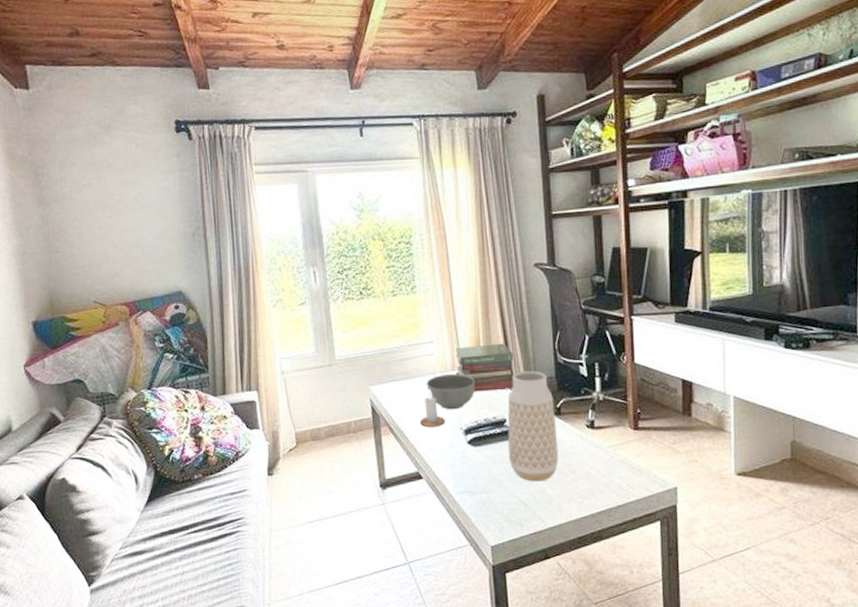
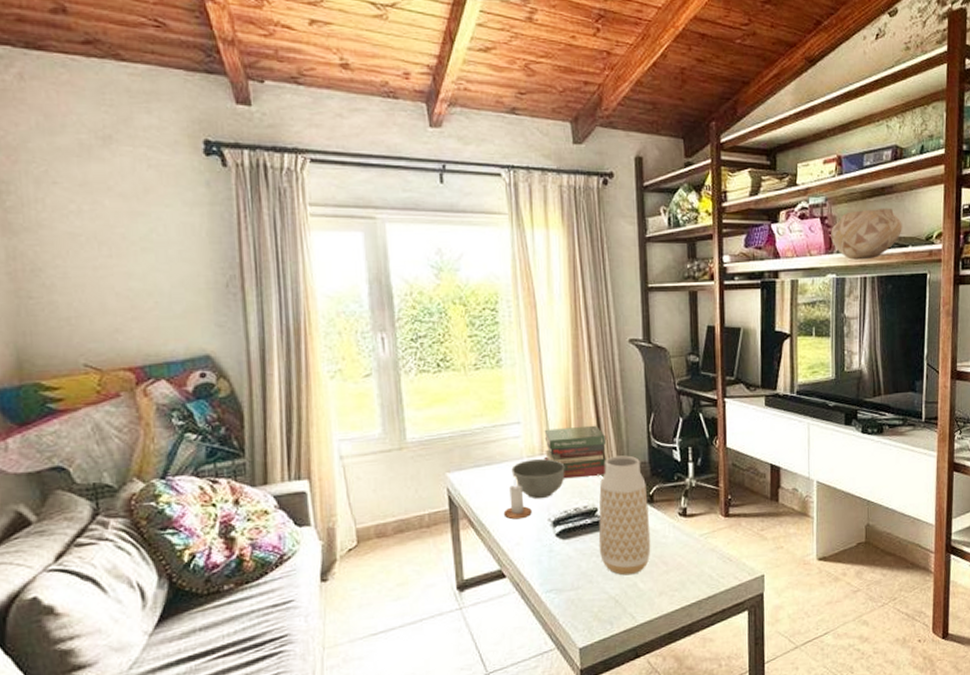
ceramic pot: none [745,117,829,174] -> present [831,208,902,260]

